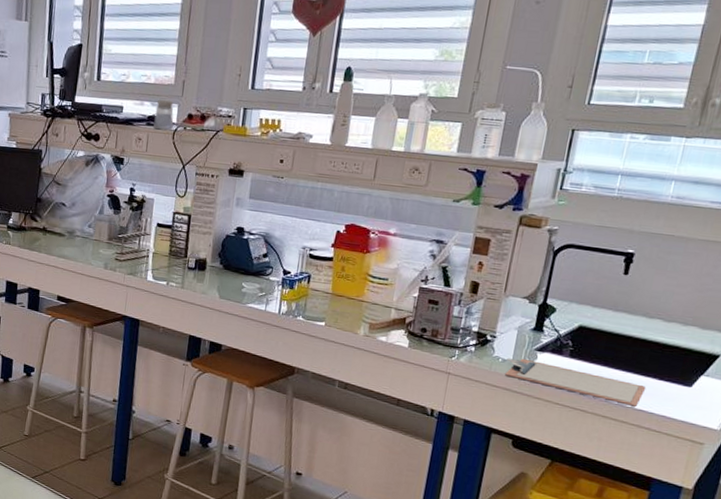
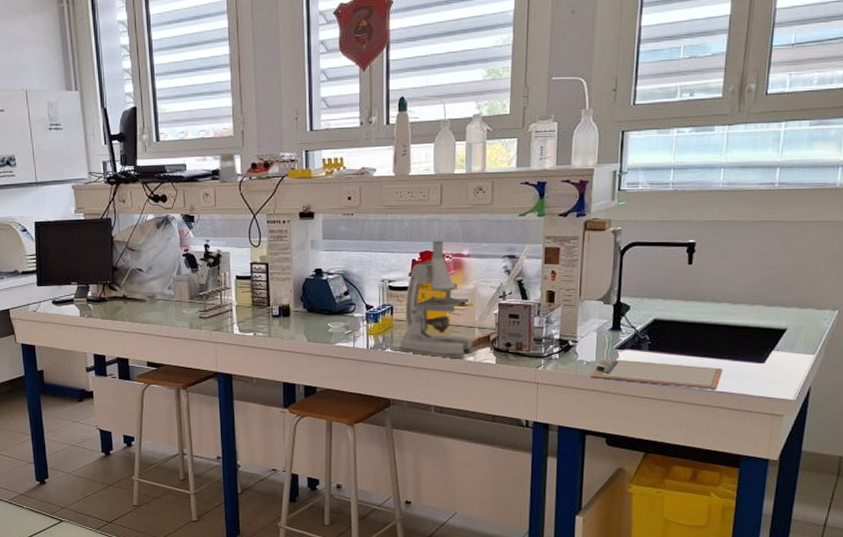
microscope: none [311,215,387,338] -> present [399,240,473,359]

